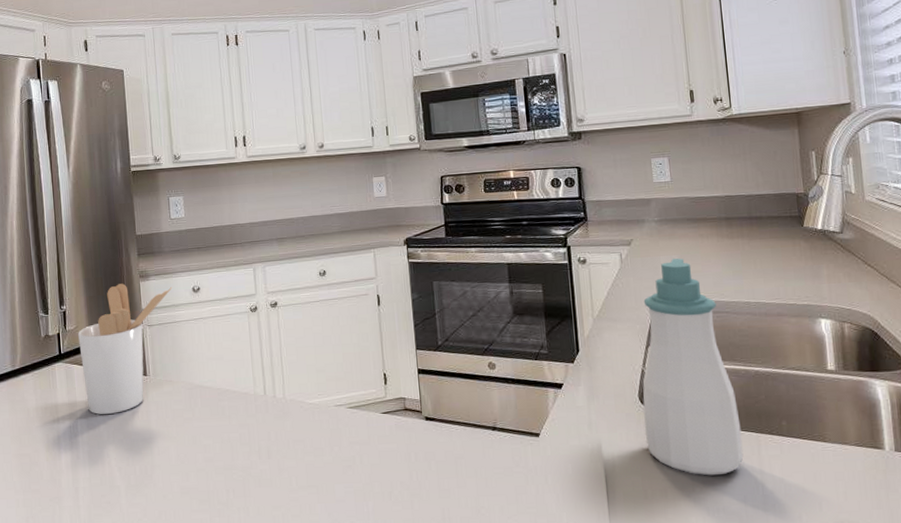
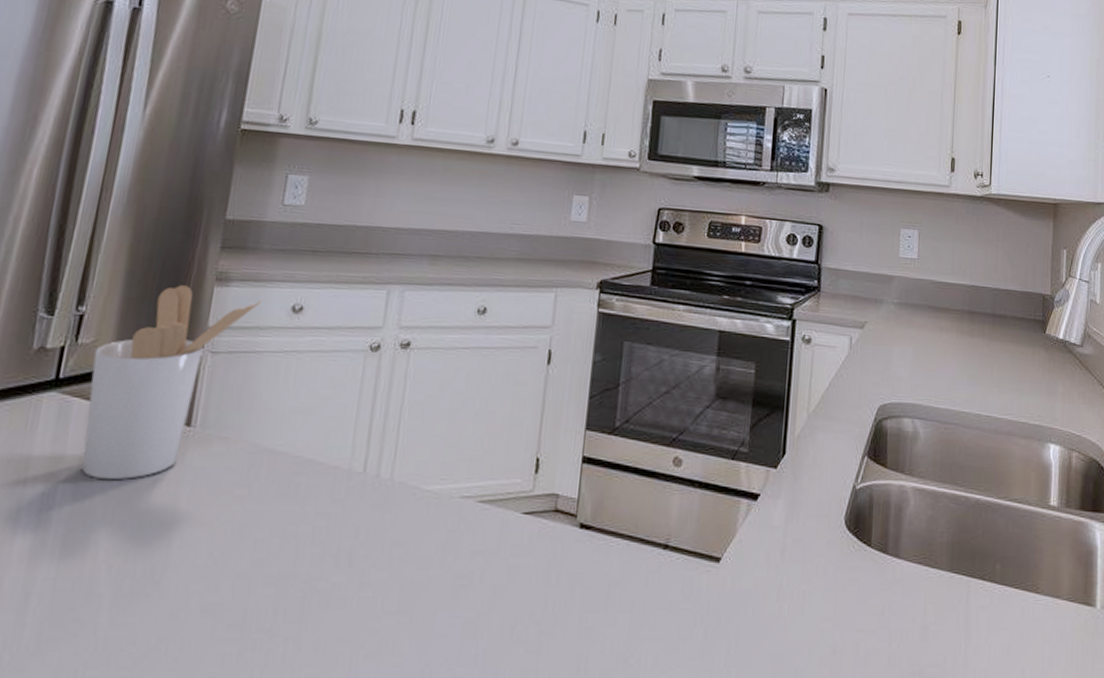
soap bottle: present [642,258,744,476] -> none [845,352,952,628]

